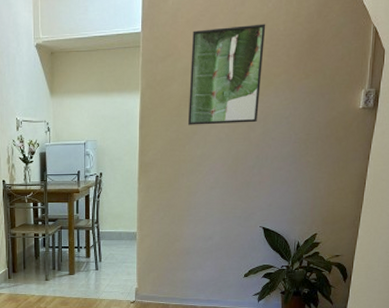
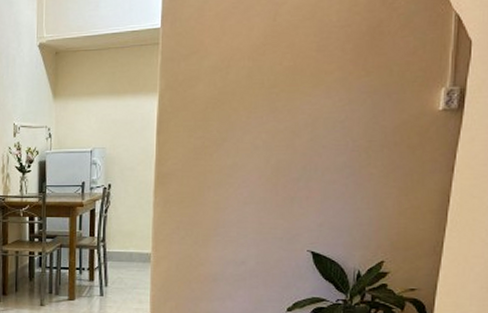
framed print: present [188,24,266,125] -> none [217,14,314,131]

